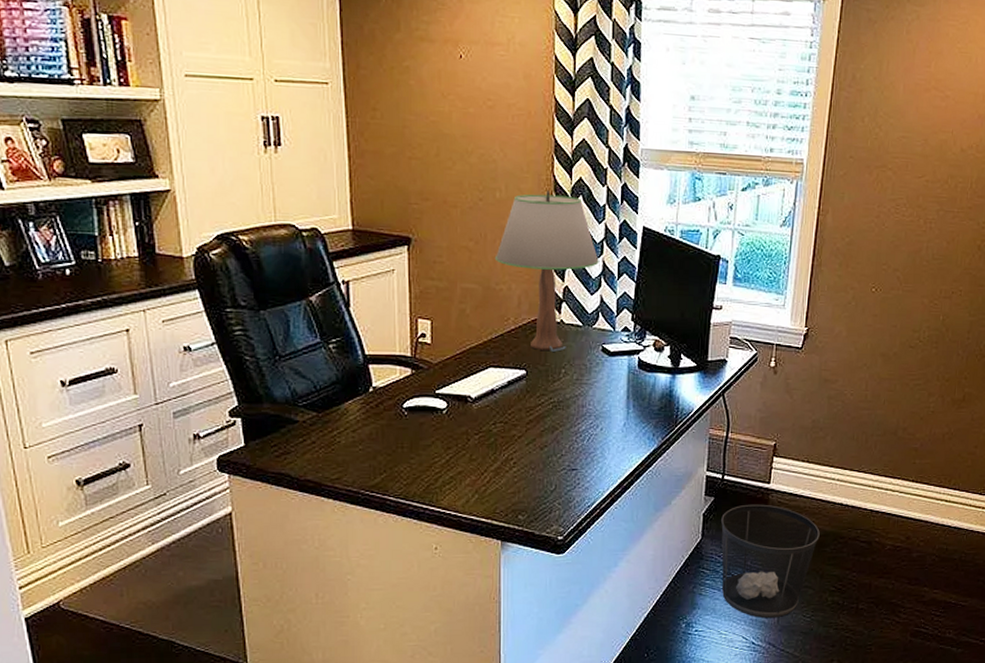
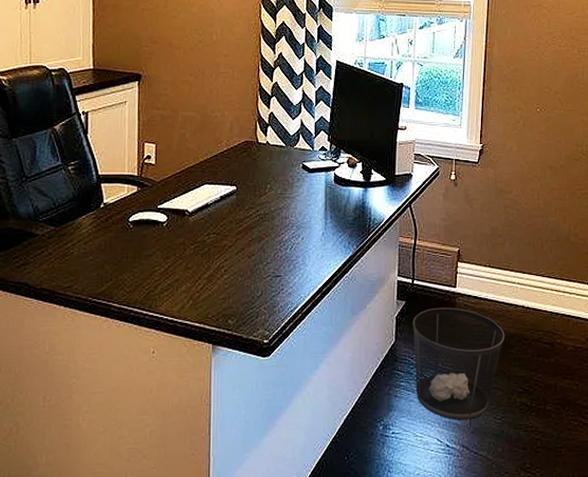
table lamp: present [494,189,599,353] -> none [211,31,299,171]

